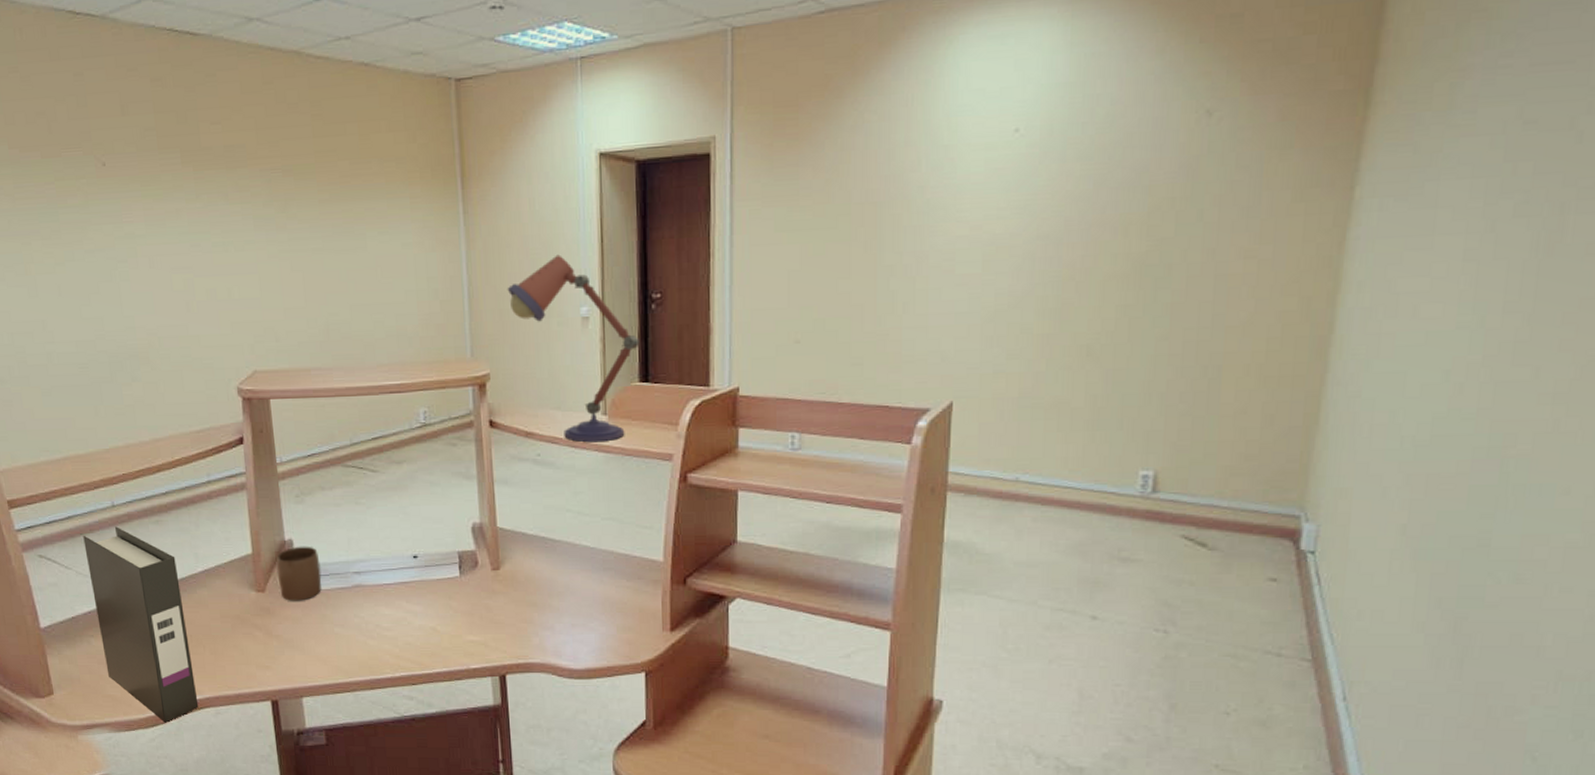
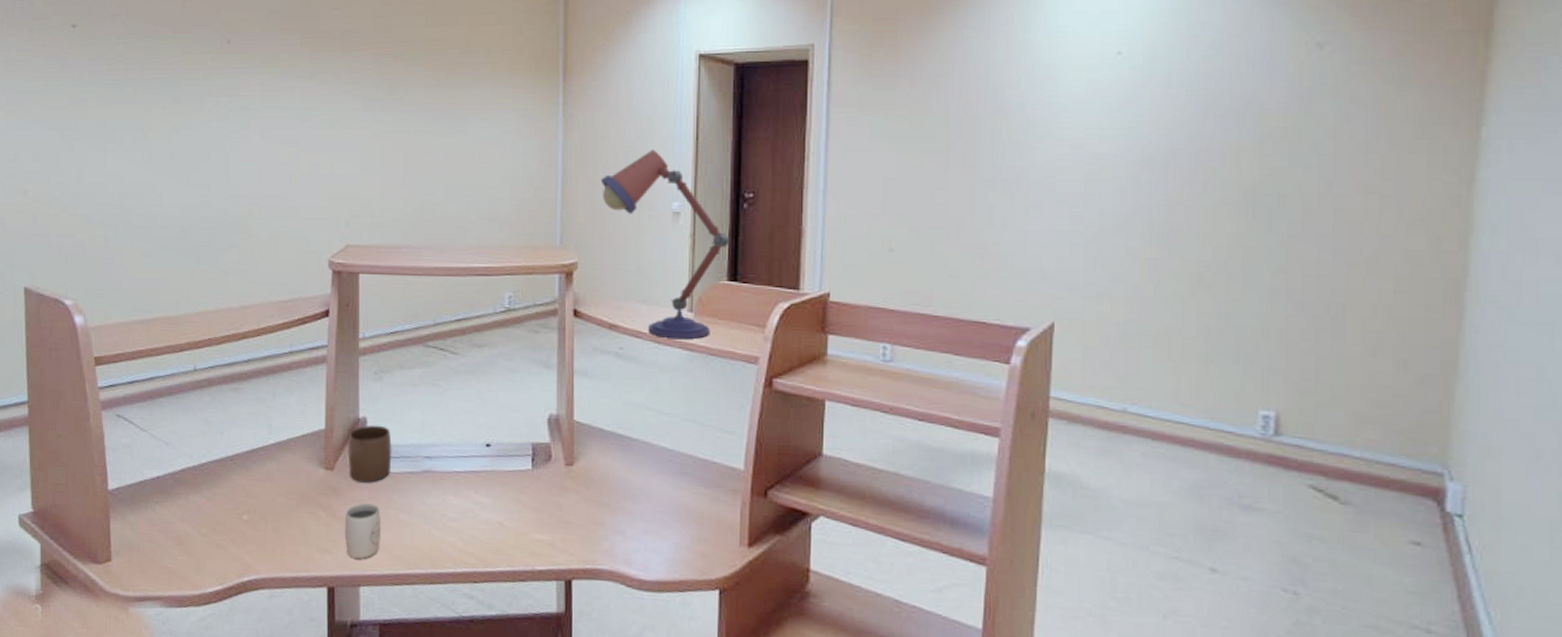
binder: present [83,526,199,723] -> none [162,391,254,602]
mug: none [281,621,318,672] -> present [344,503,381,559]

